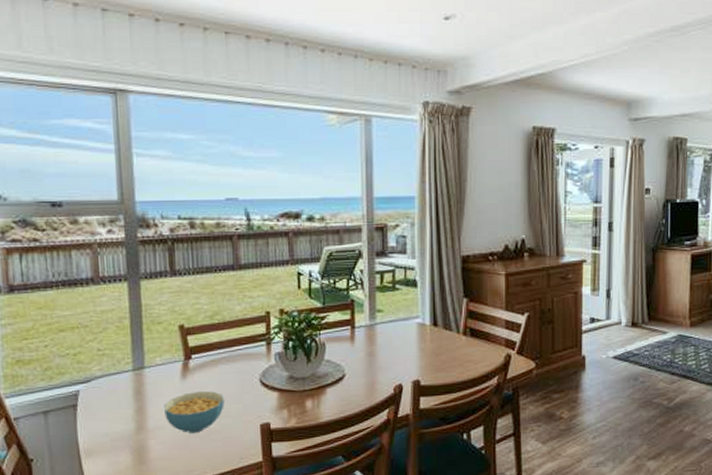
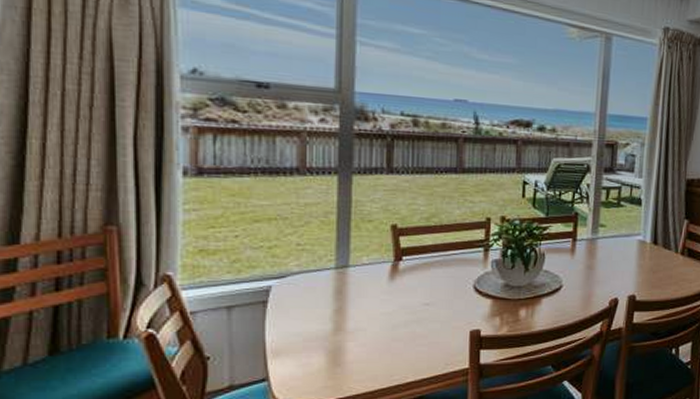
cereal bowl: present [164,390,224,433] -> none [367,293,434,337]

